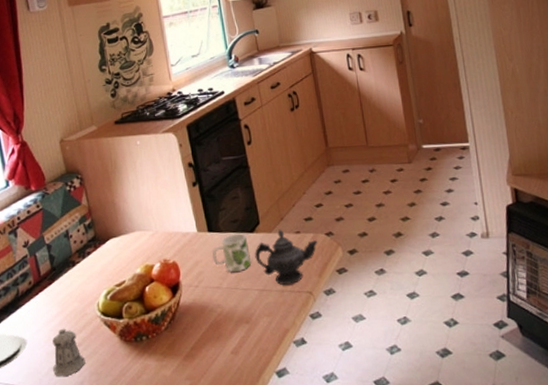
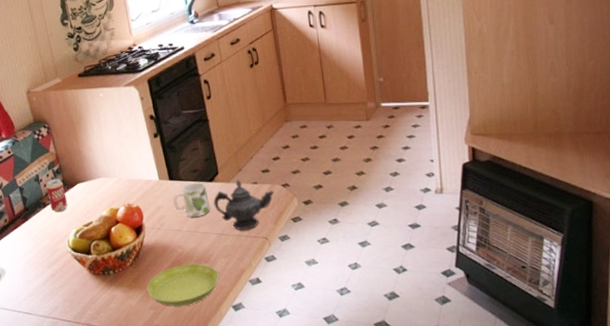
pepper shaker: present [52,328,86,376] -> none [28,261,59,301]
beverage can: none [76,233,99,272] -> present [46,178,68,213]
saucer: none [183,324,262,376] -> present [147,263,220,307]

